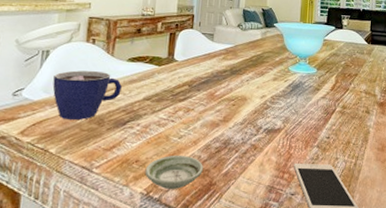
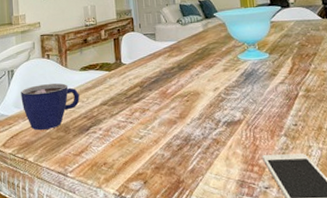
saucer: present [145,155,203,189] -> none [114,154,169,189]

